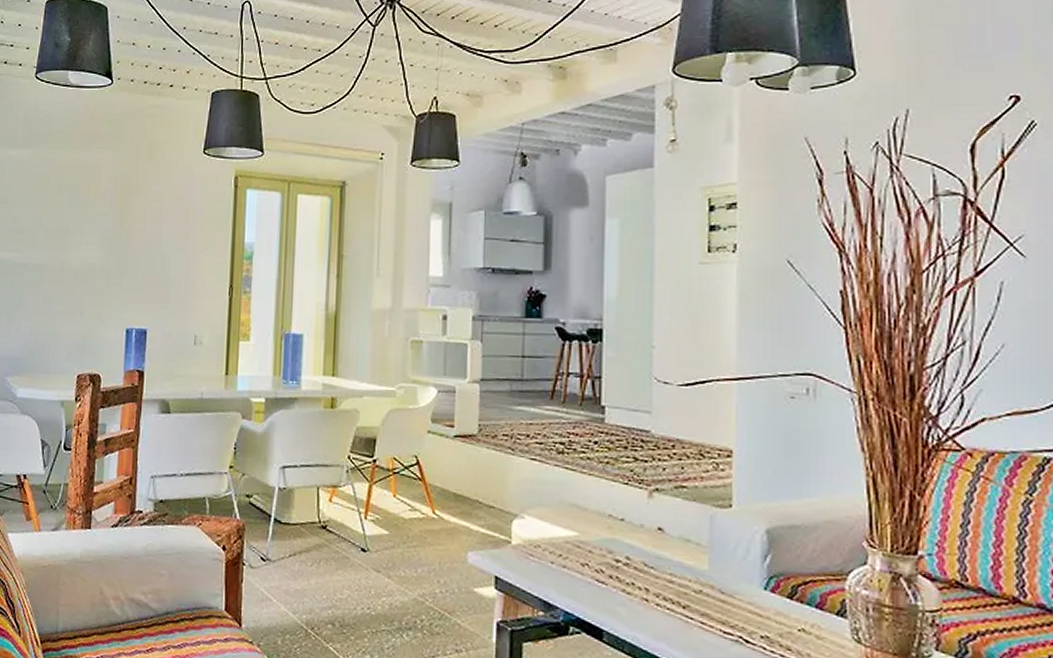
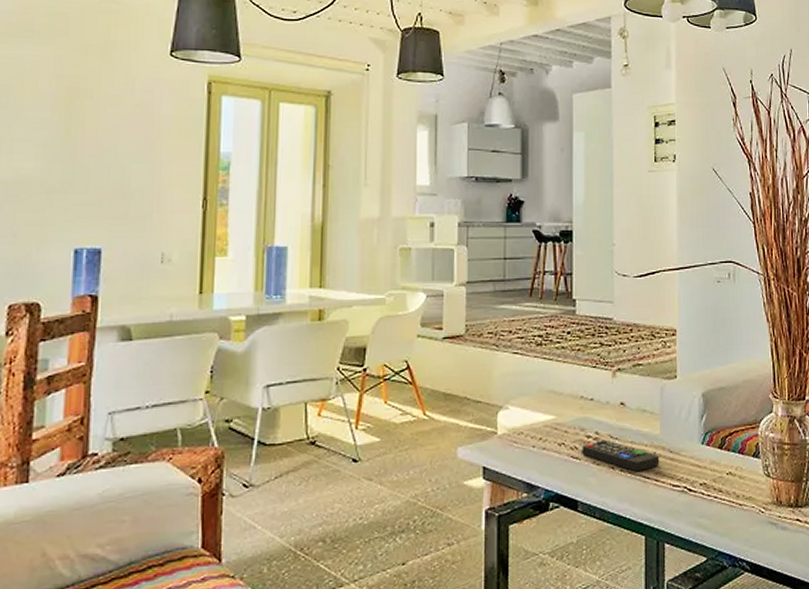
remote control: none [609,566,707,610] -> present [582,440,660,472]

